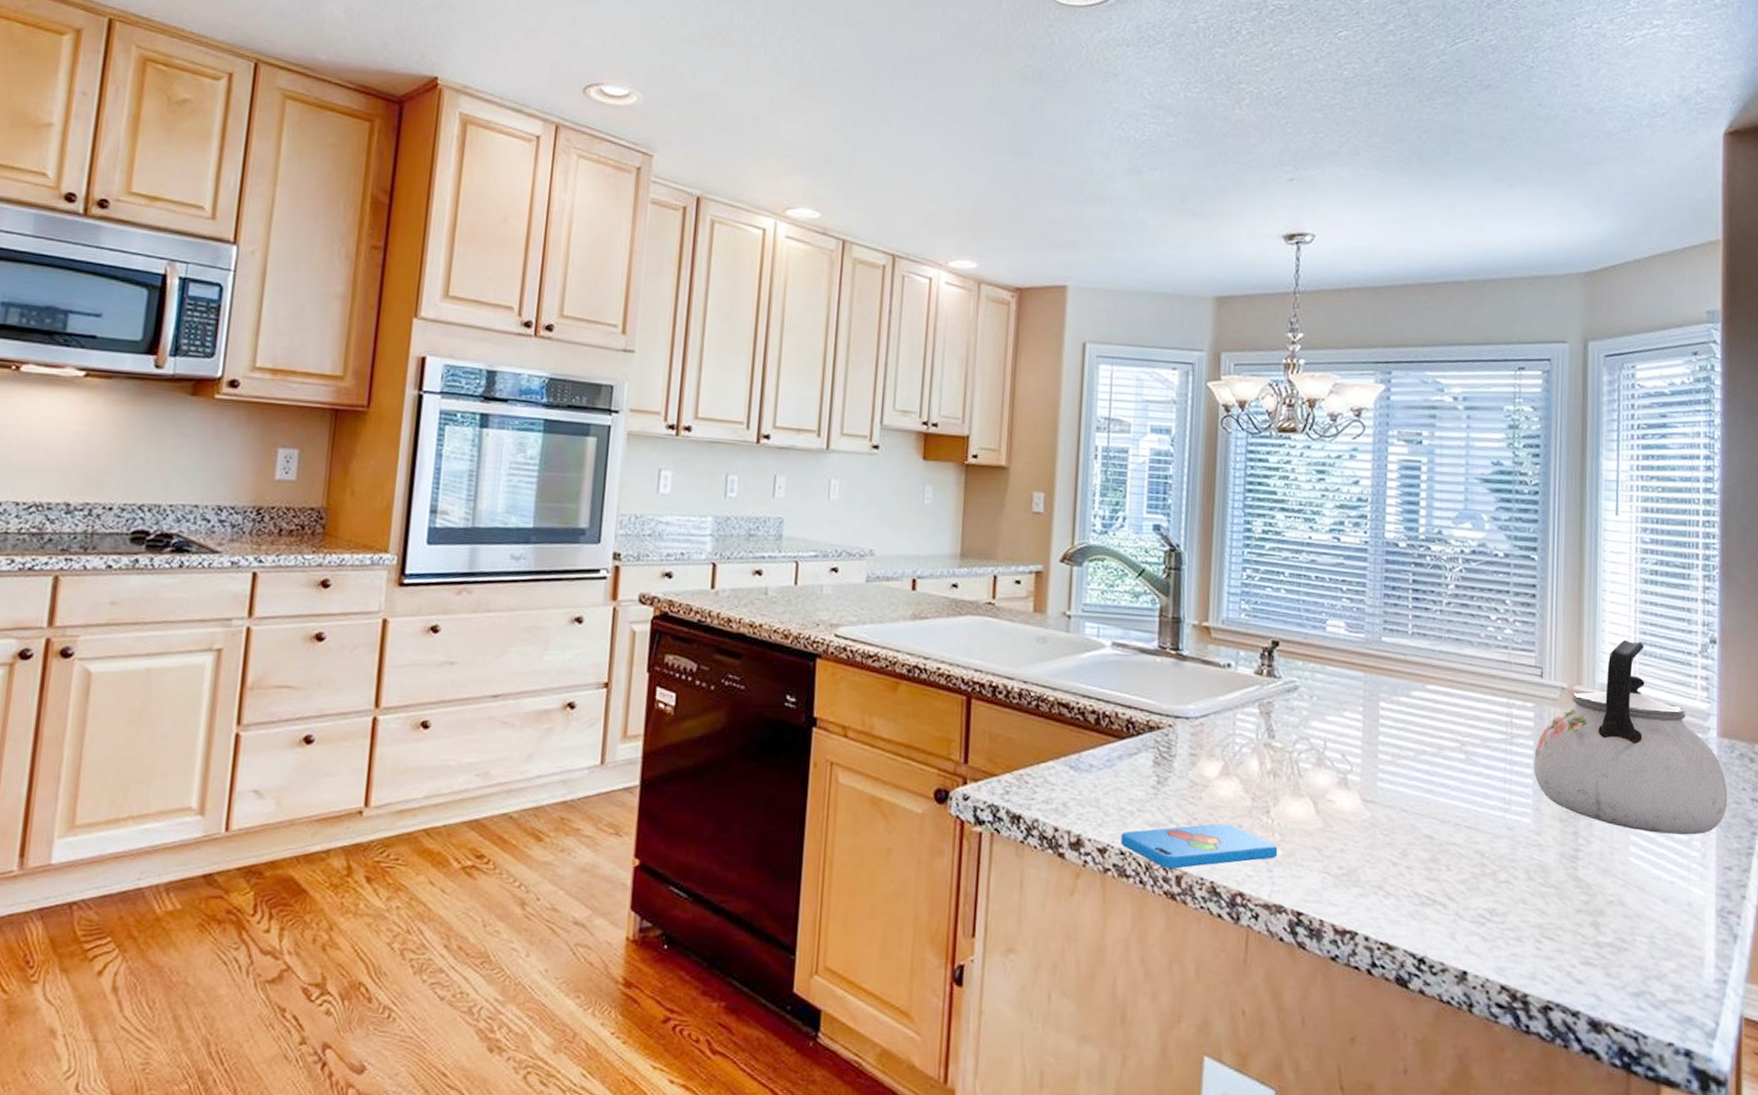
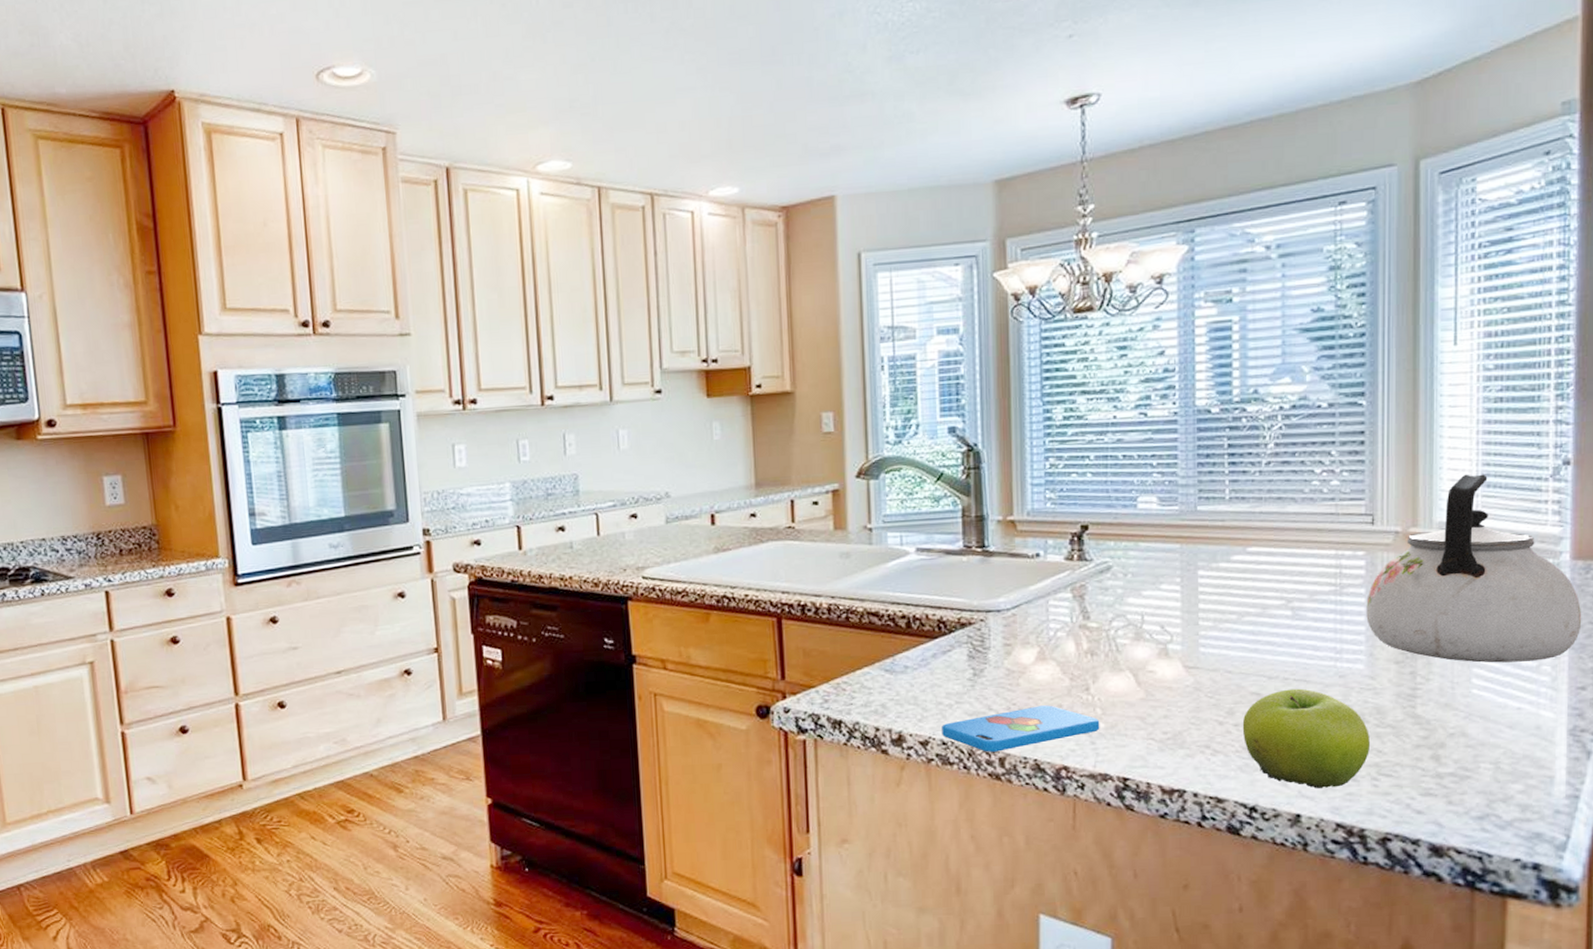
fruit: none [1414,835,1534,946] -> present [1242,688,1370,788]

